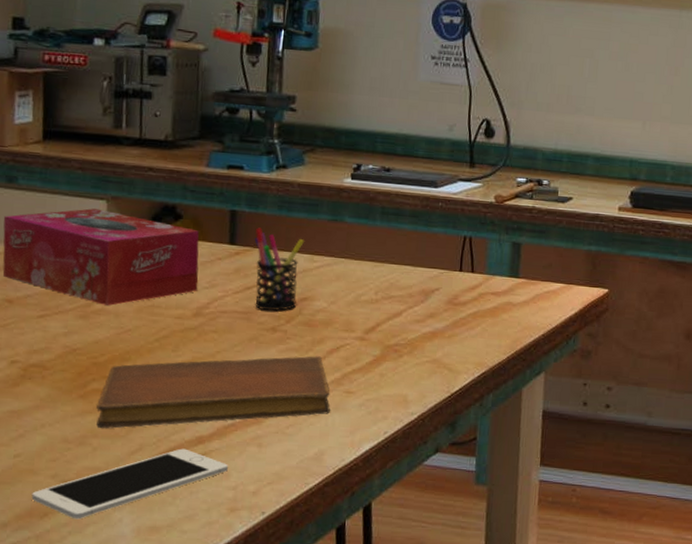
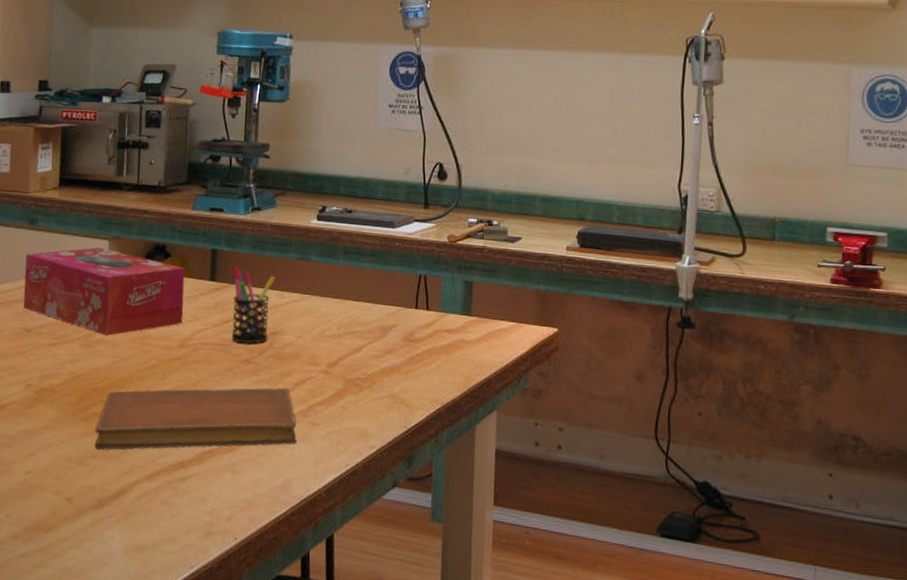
cell phone: present [31,448,228,520] -> none [39,472,206,535]

